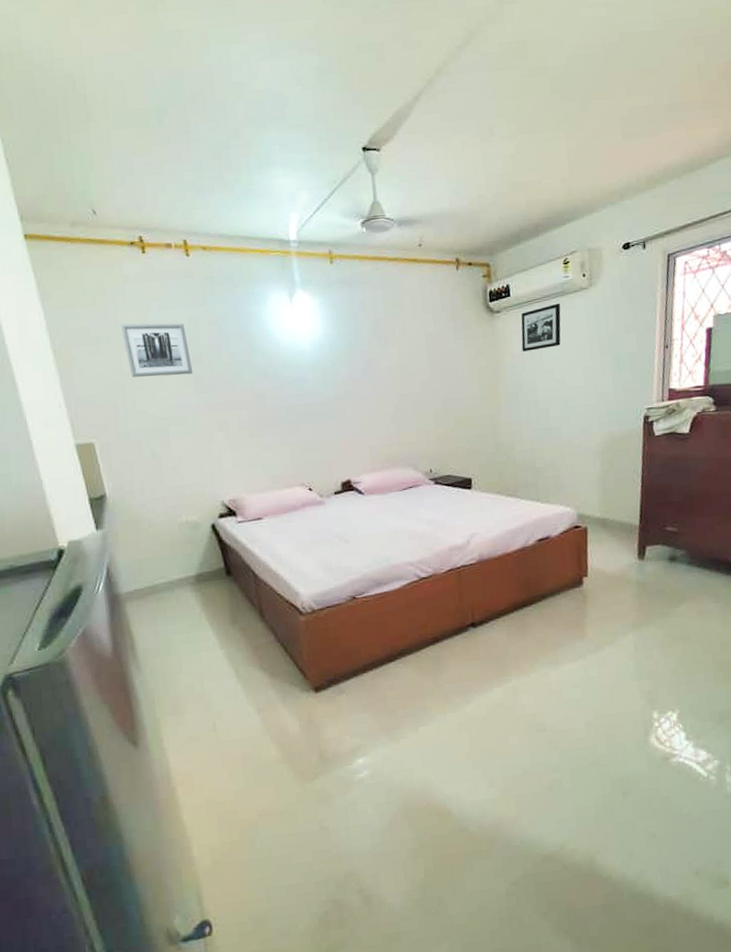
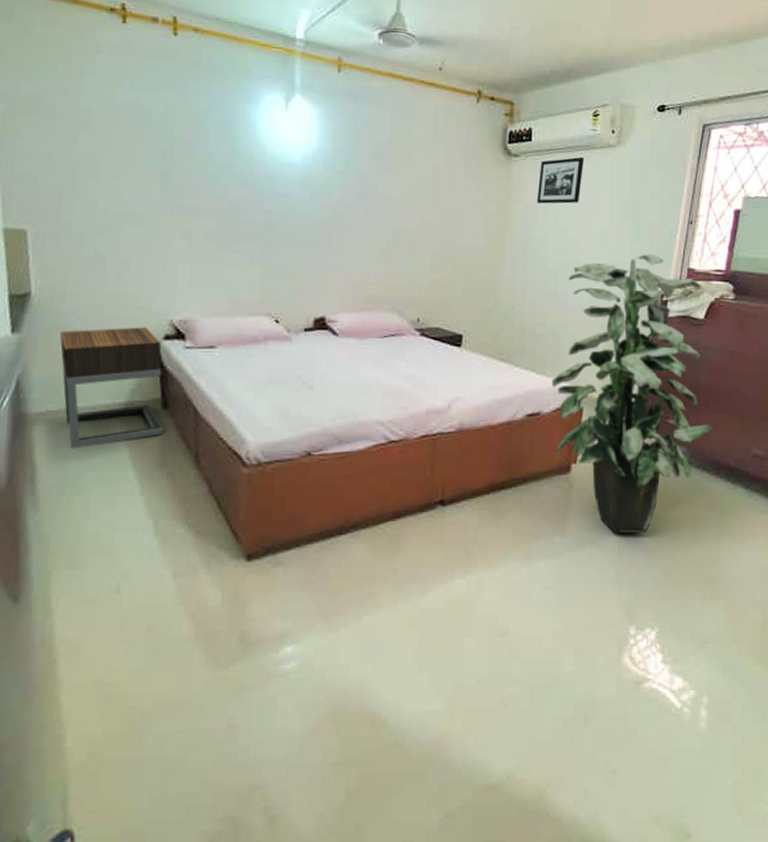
wall art: present [121,323,193,377] -> none [83,99,161,169]
nightstand: none [134,510,231,618] -> present [59,327,163,449]
indoor plant: none [555,381,710,633] -> present [551,254,714,533]

